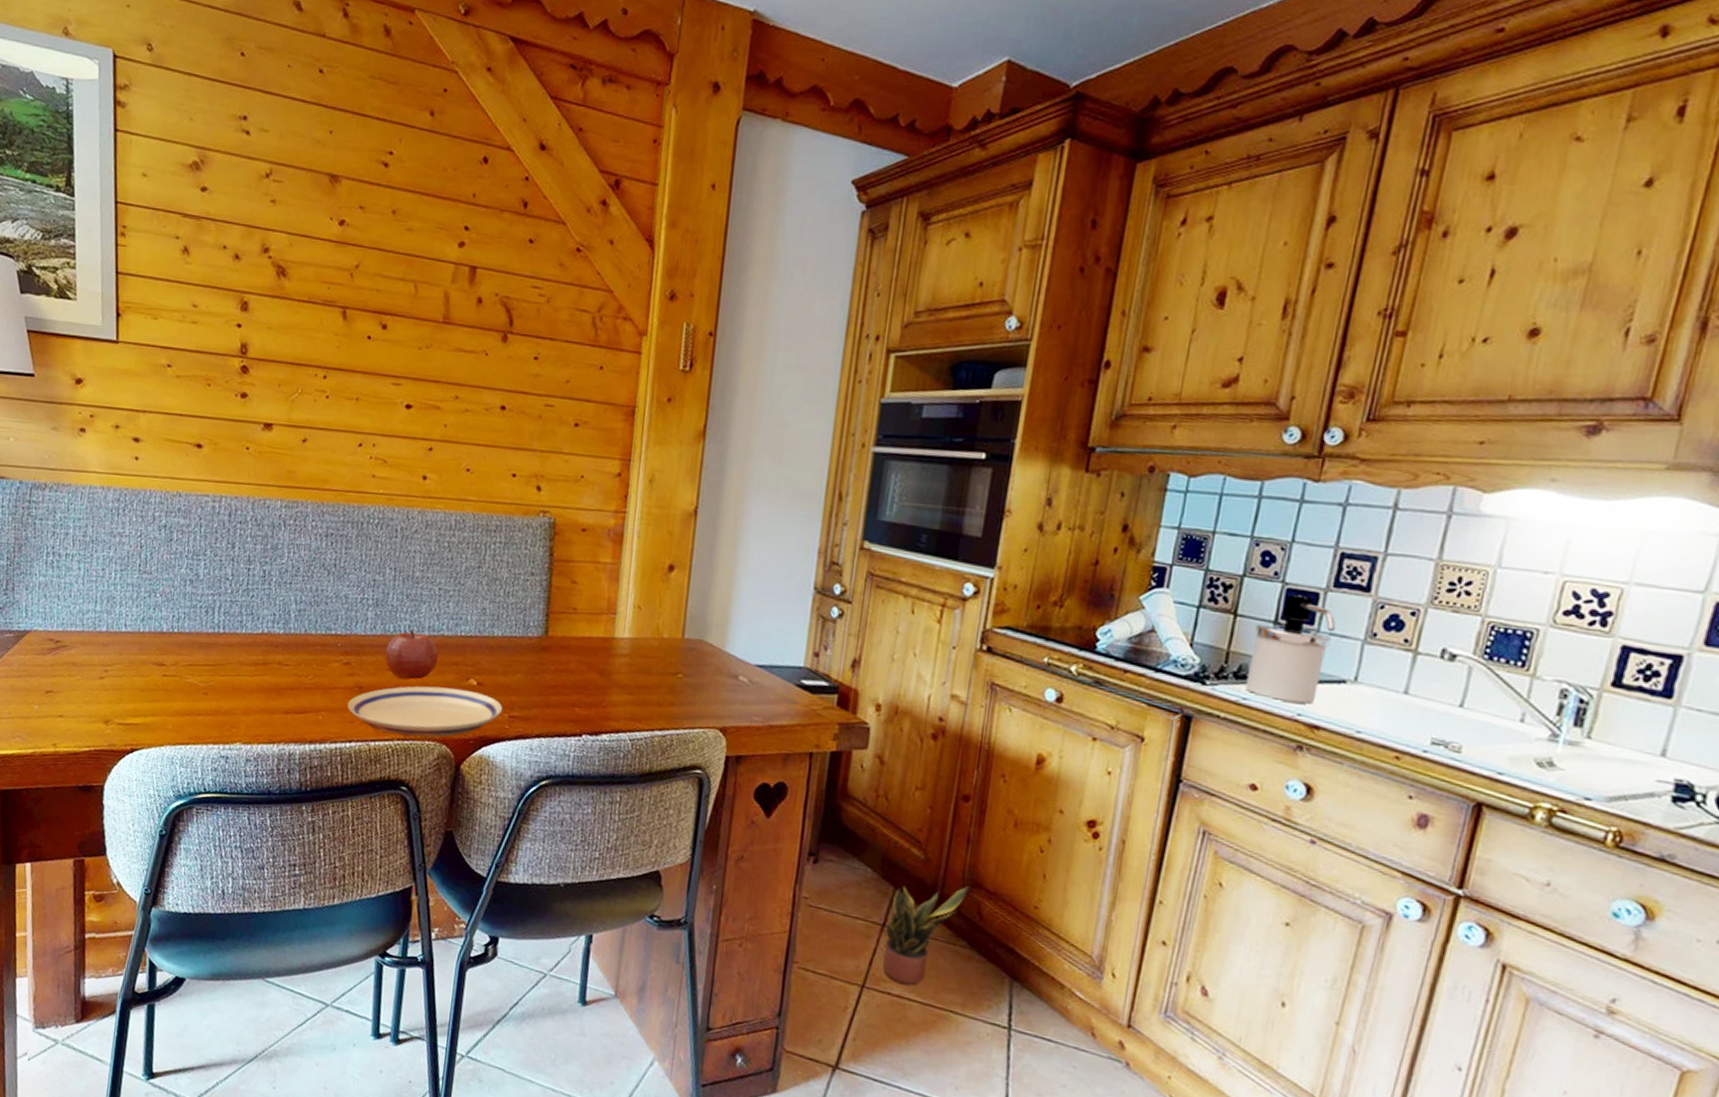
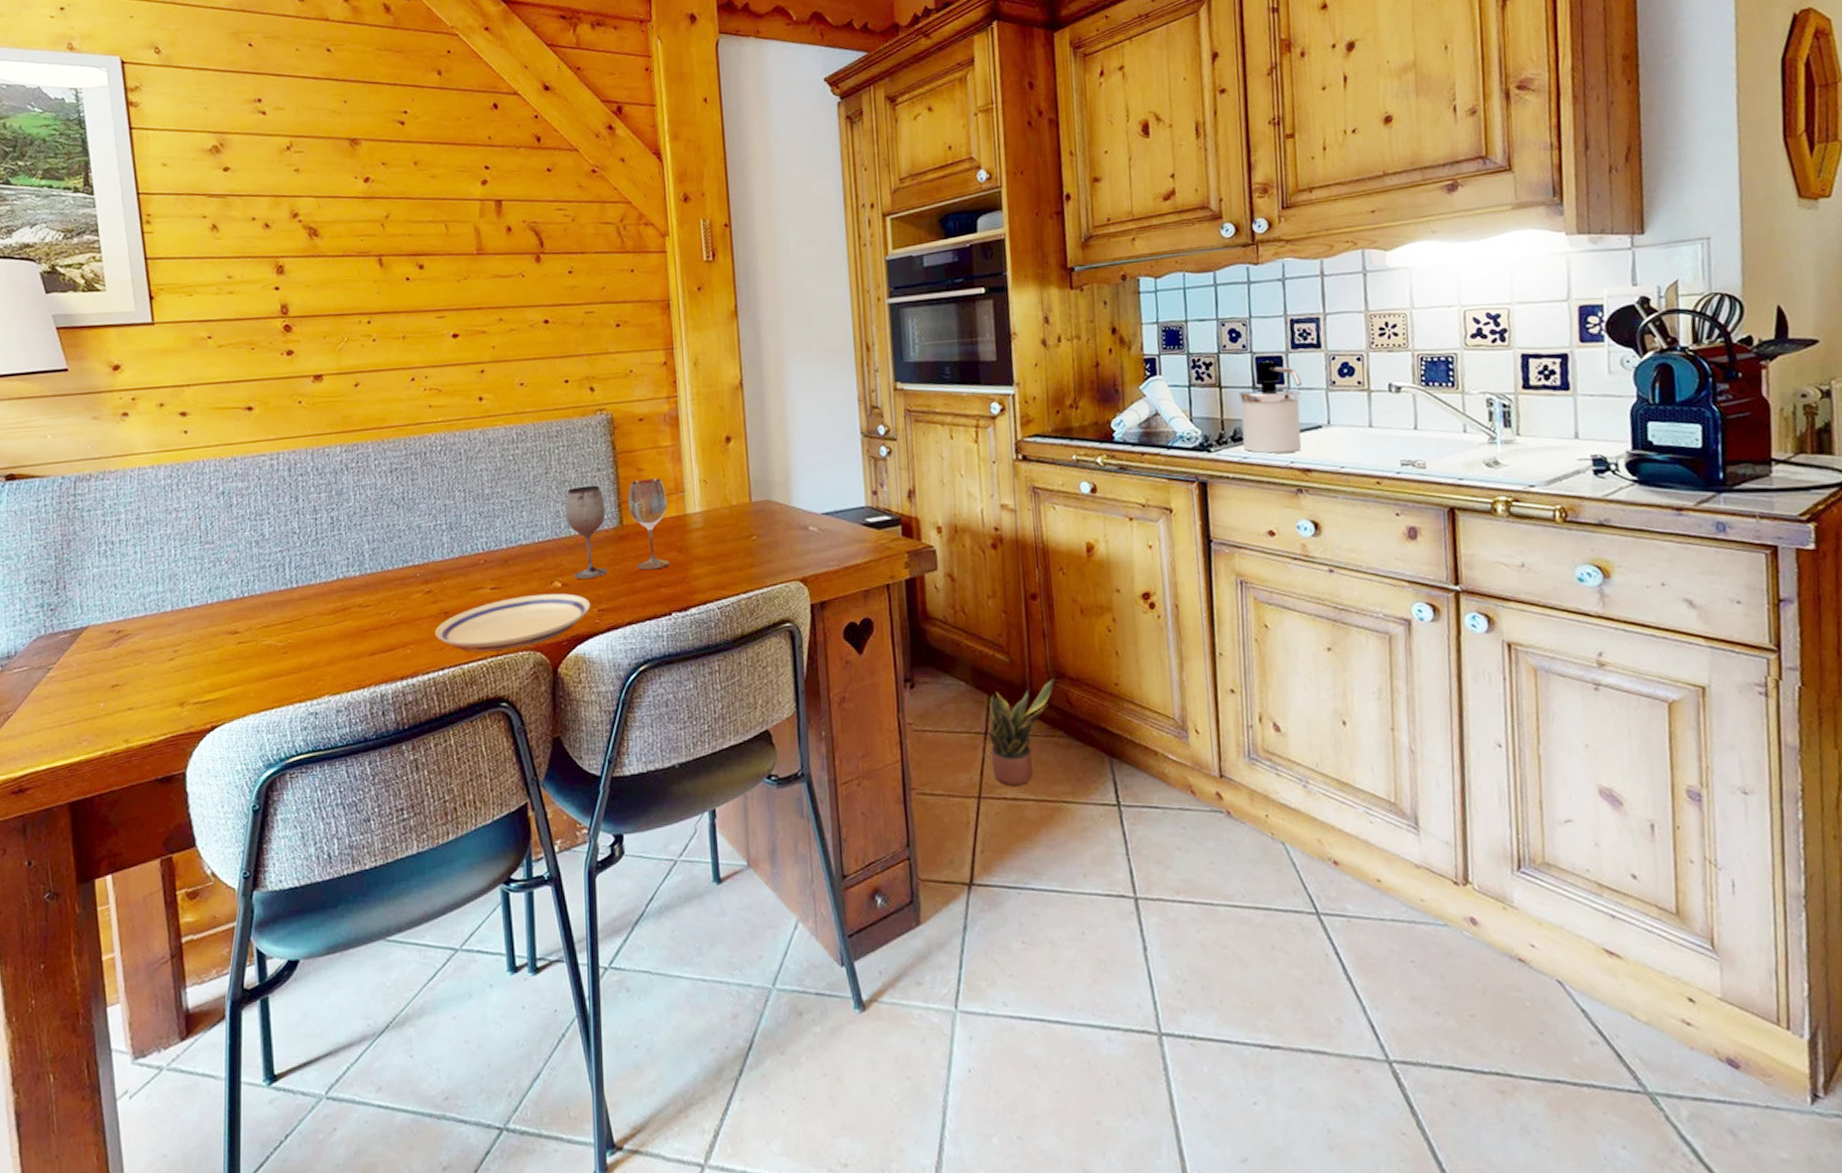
fruit: present [384,628,438,680] -> none [465,544,519,597]
wineglass: none [490,587,598,688] -> present [565,478,670,580]

